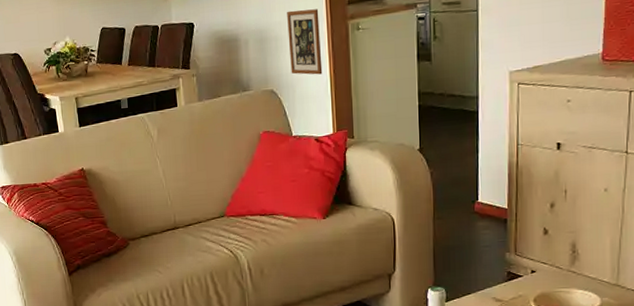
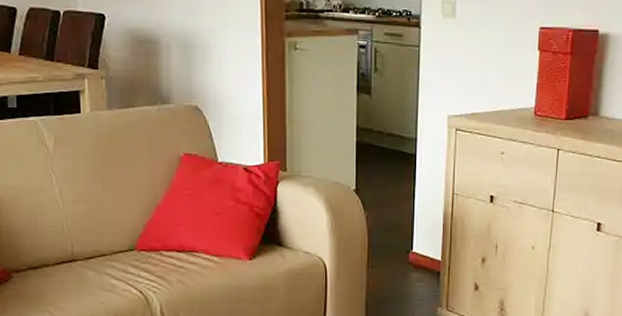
picture frame: present [287,9,323,75] -> none [217,17,255,95]

